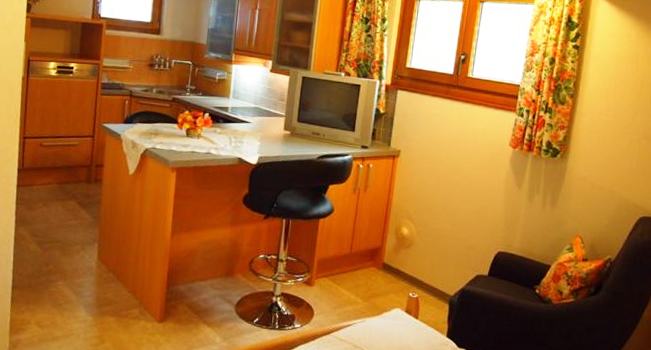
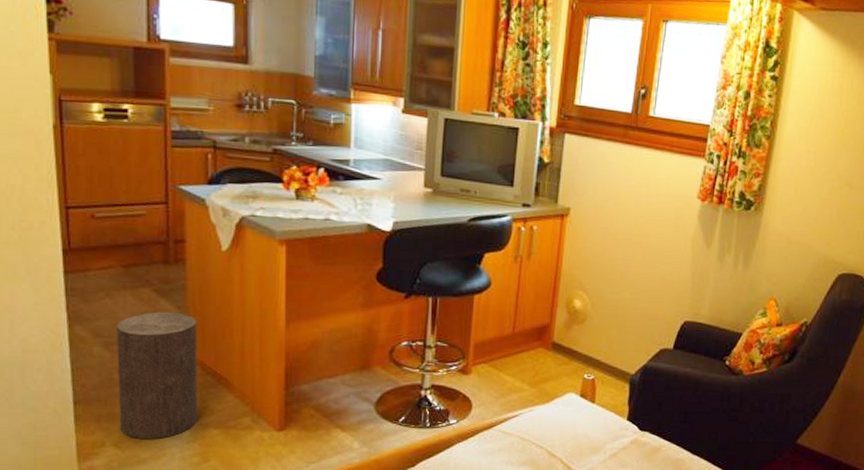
stool: none [42,219,106,321] -> present [116,311,198,440]

